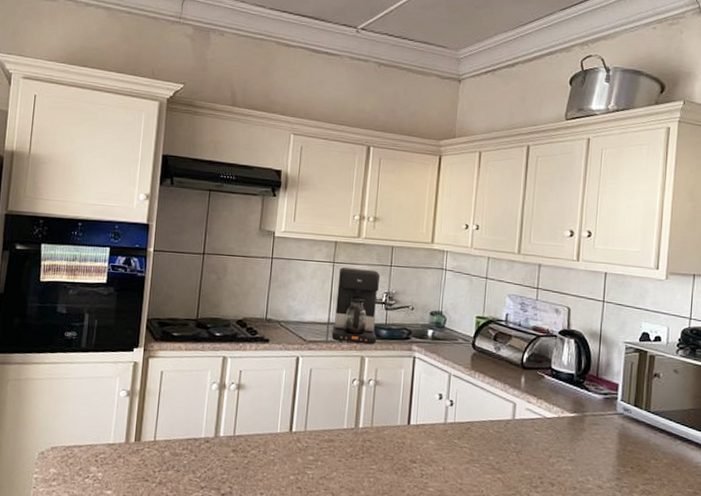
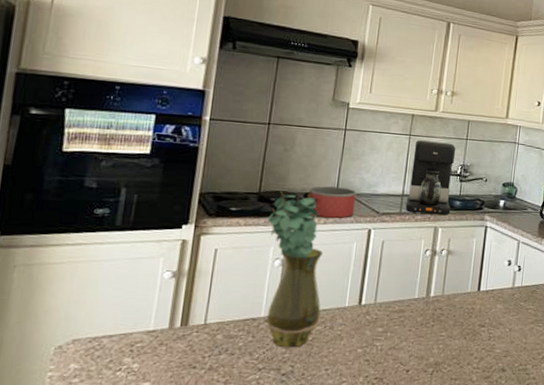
vase: none [204,316,256,469] -> present [266,189,324,347]
cooking pot: none [240,313,284,345] -> present [309,186,357,218]

